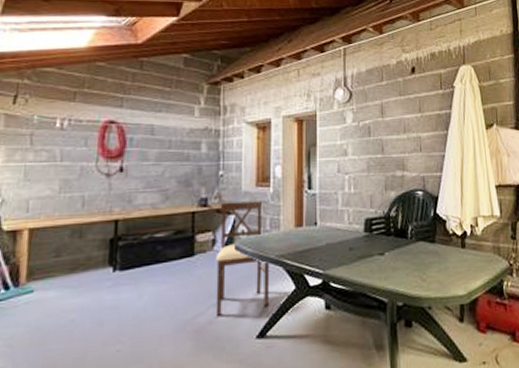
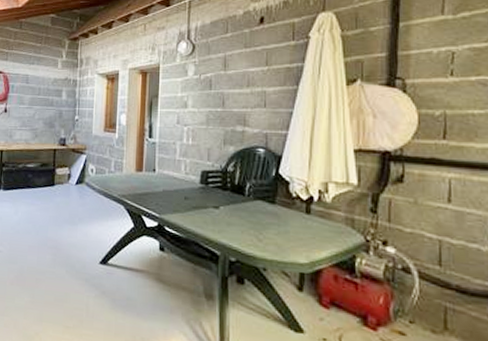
chair: present [215,201,269,316] -> none [69,143,112,239]

